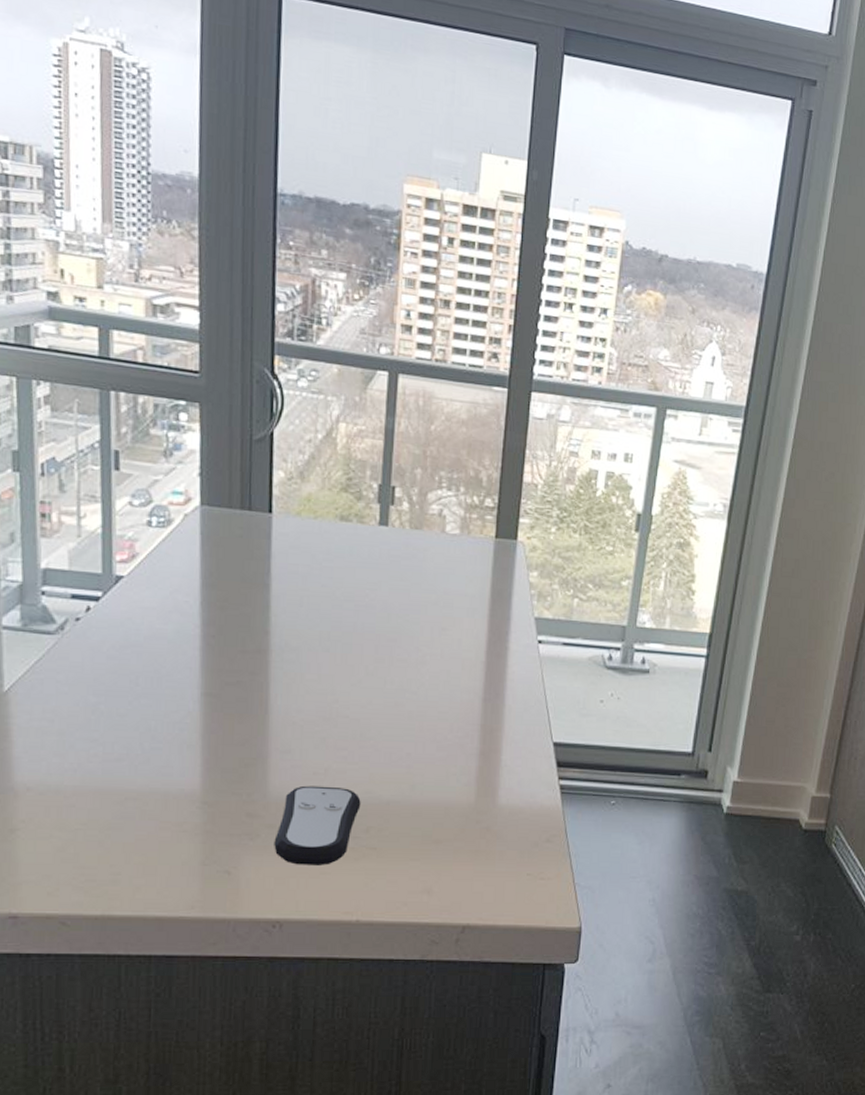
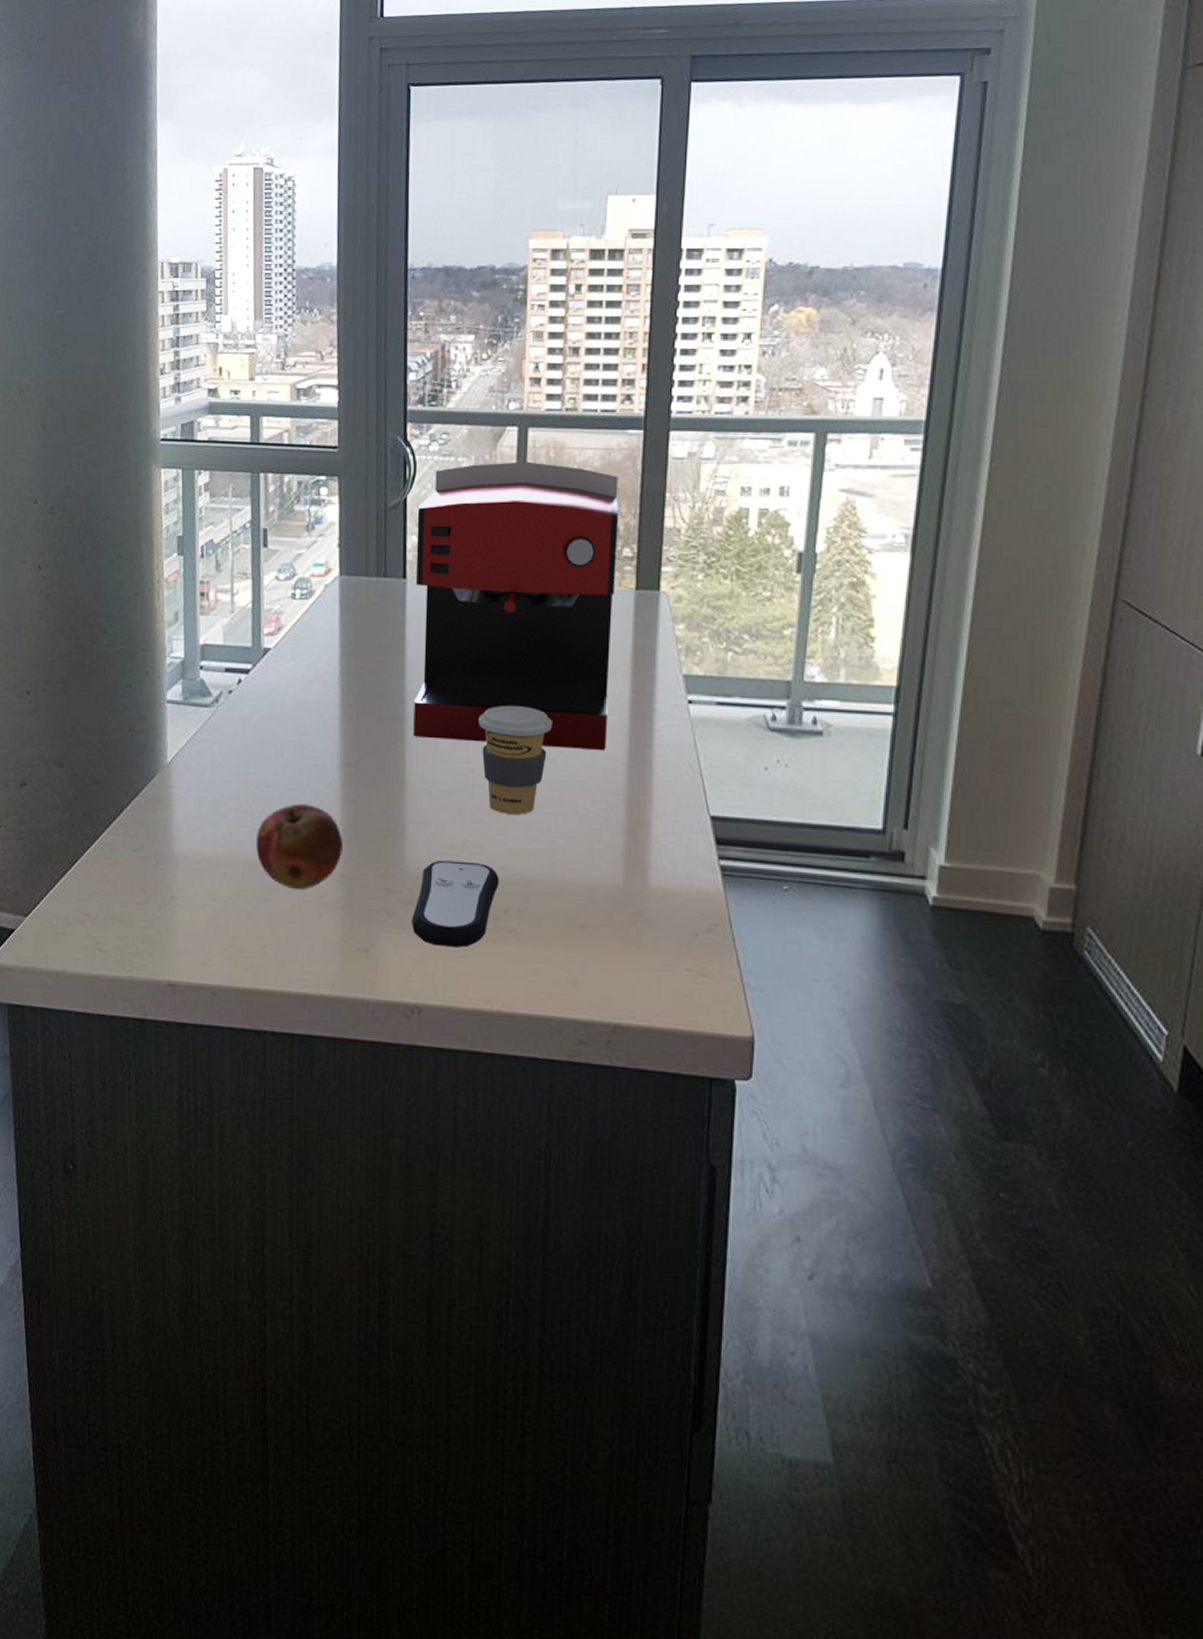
fruit: none [108,733,203,818] -> present [256,804,343,890]
coffee maker: none [278,404,483,684] -> present [413,461,619,750]
coffee cup: none [343,640,414,743] -> present [478,705,552,815]

